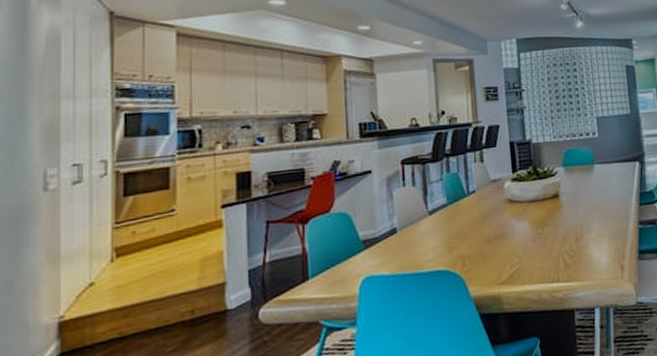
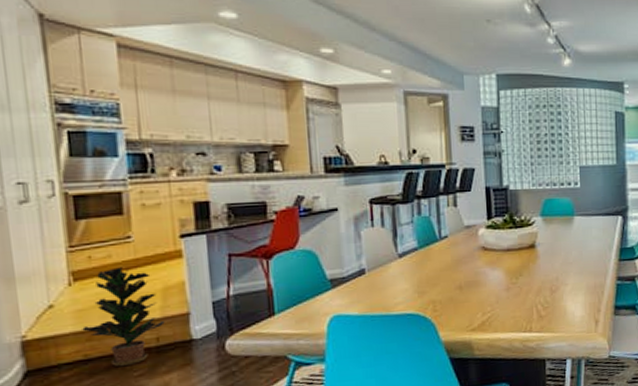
potted plant: none [120,240,201,343] -> present [82,267,165,366]

